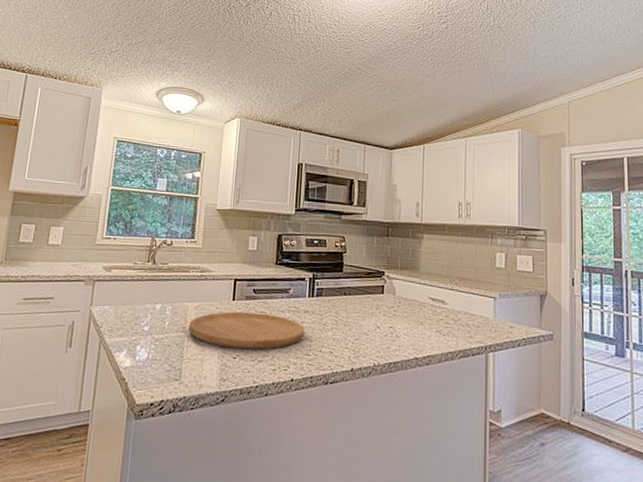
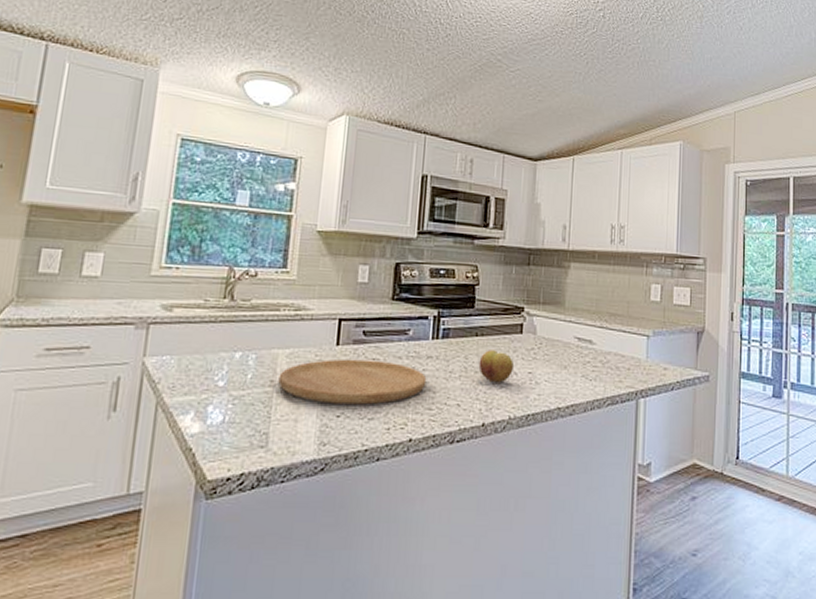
fruit: none [347,307,378,335] -> present [478,350,515,383]

